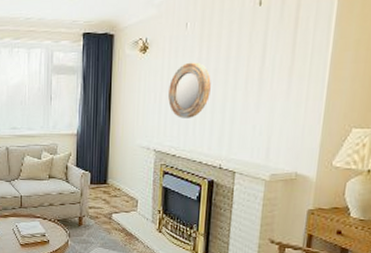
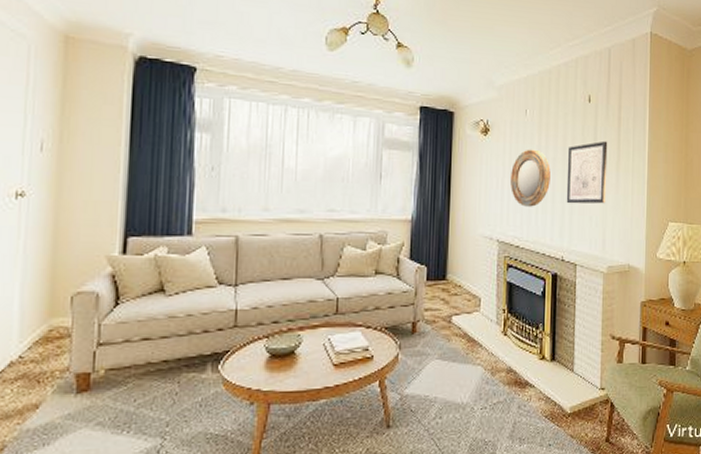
wall art: none [227,45,280,114] -> present [566,141,608,204]

